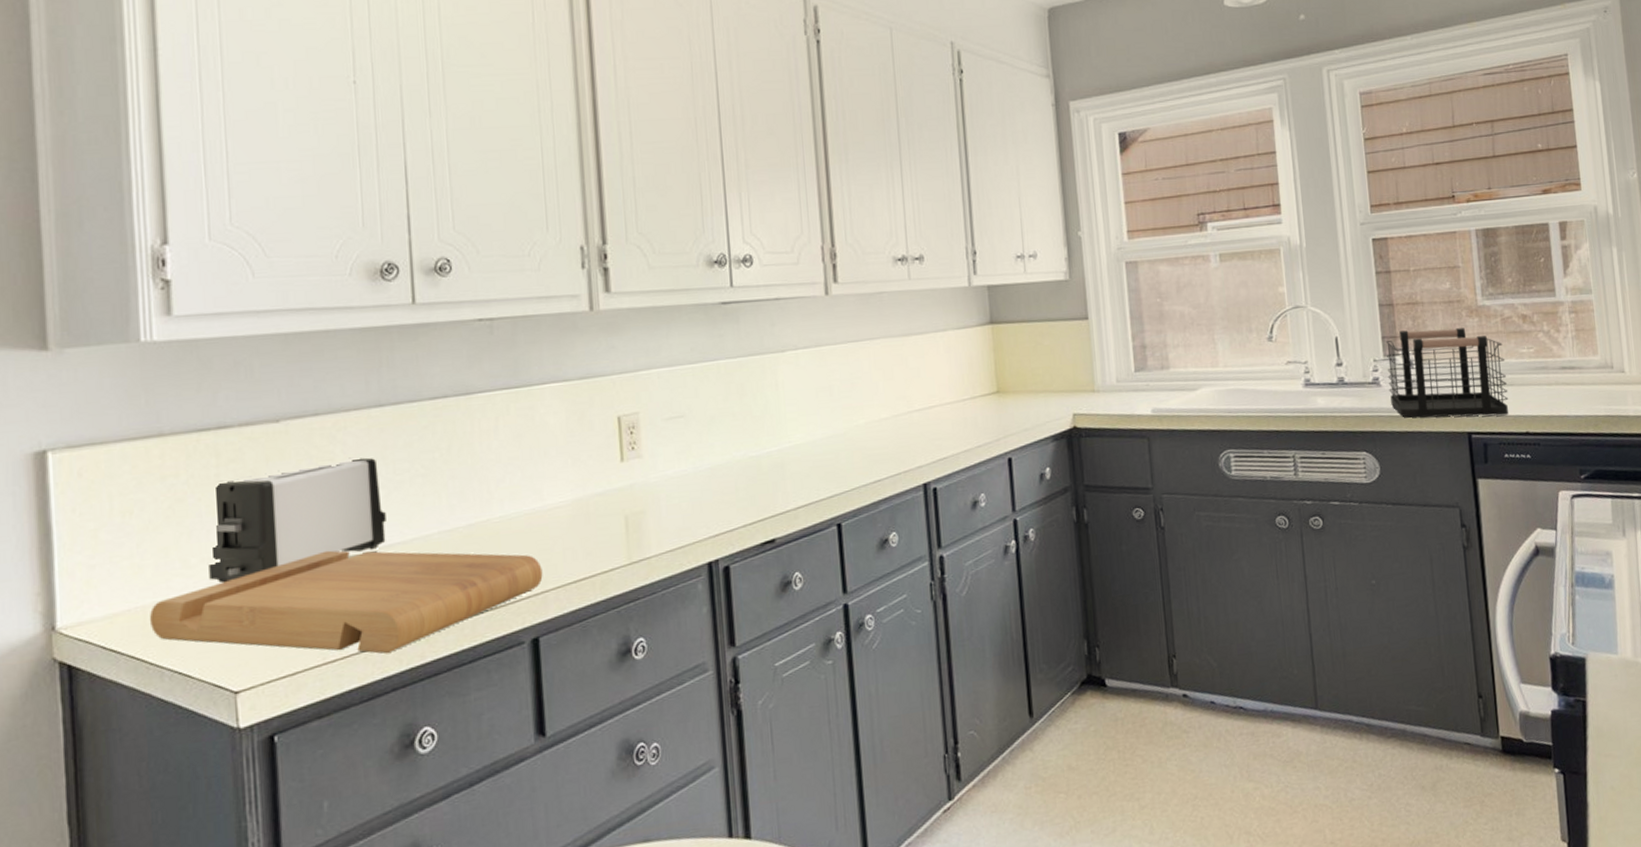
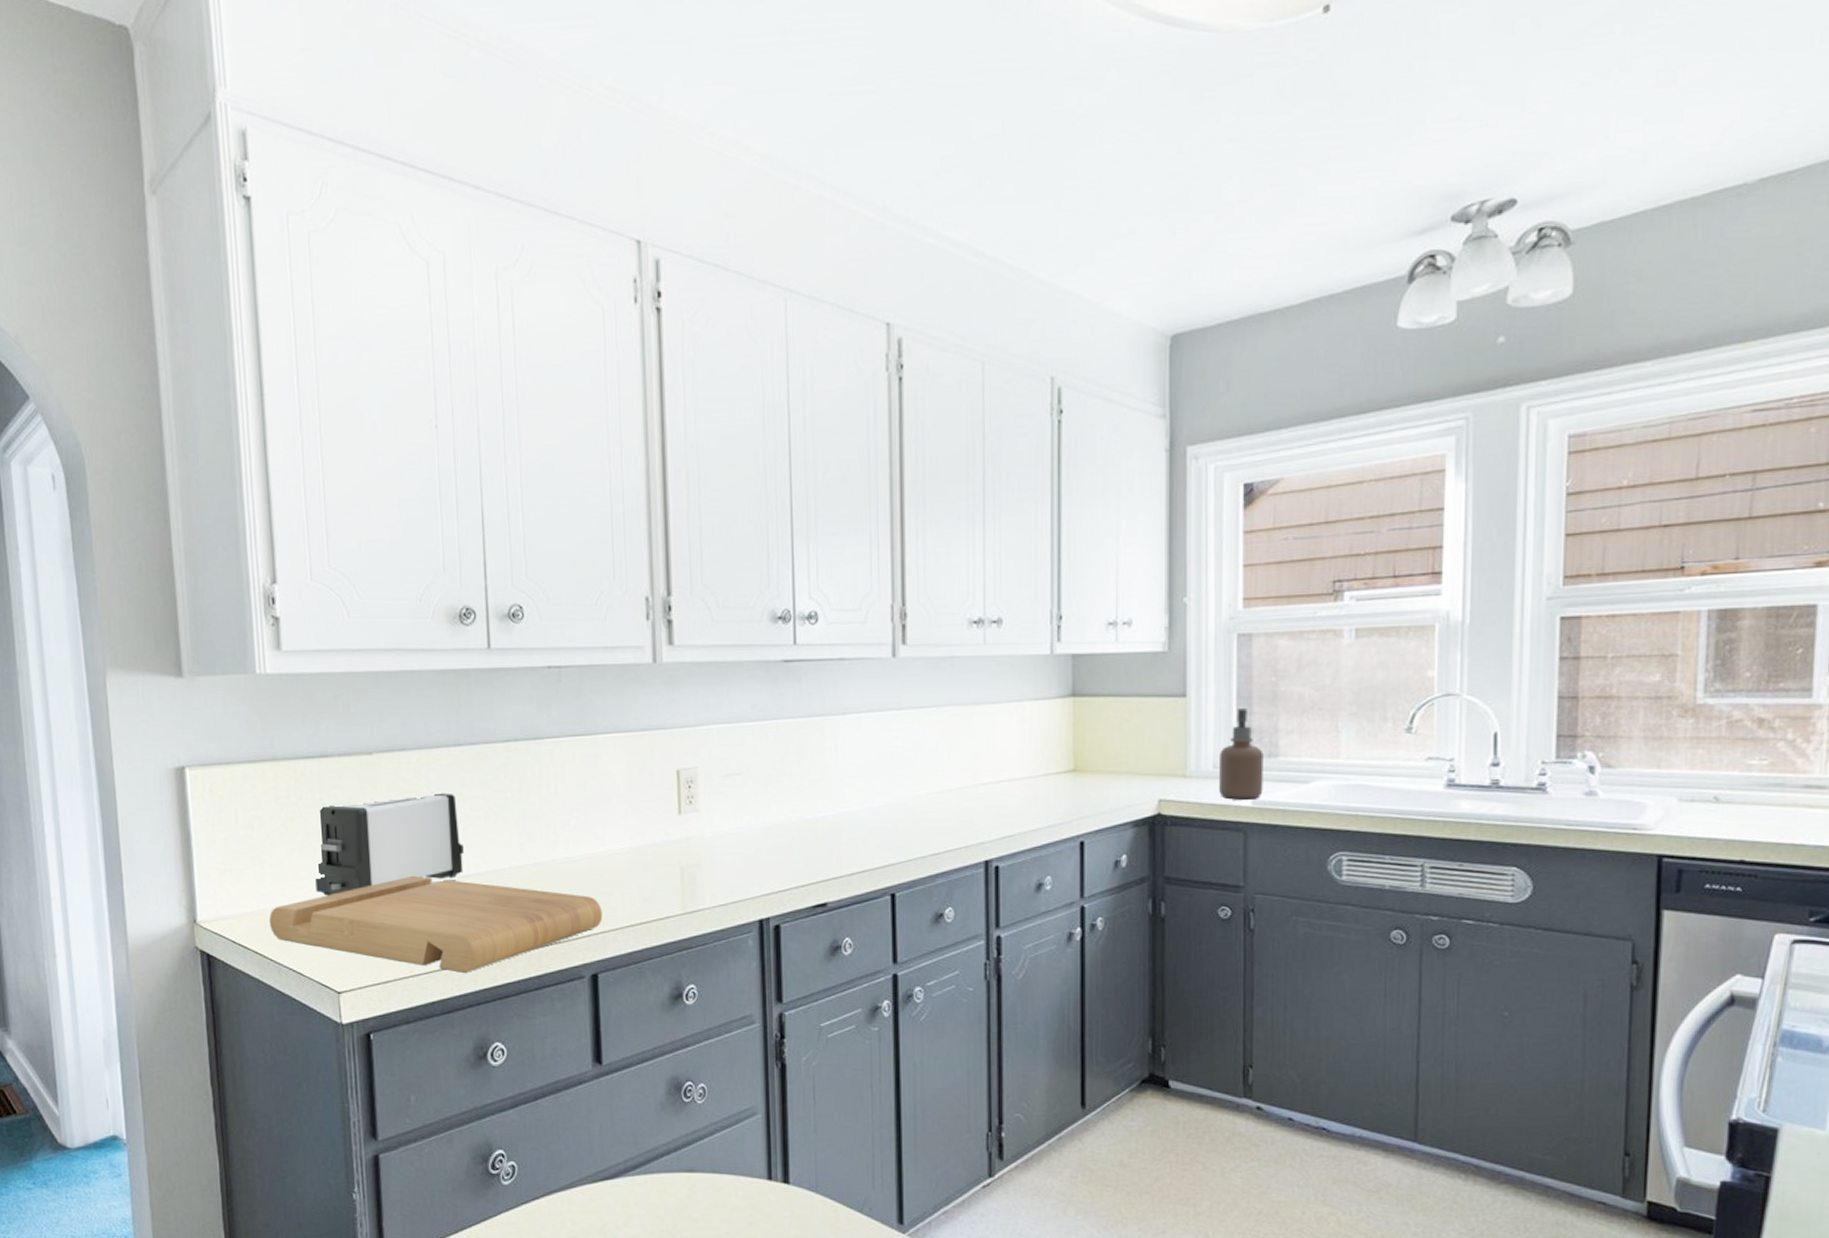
soap dispenser: none [1121,327,1160,410] -> present [1219,708,1263,801]
dish rack: present [1385,328,1508,418] -> none [1557,729,1725,838]

